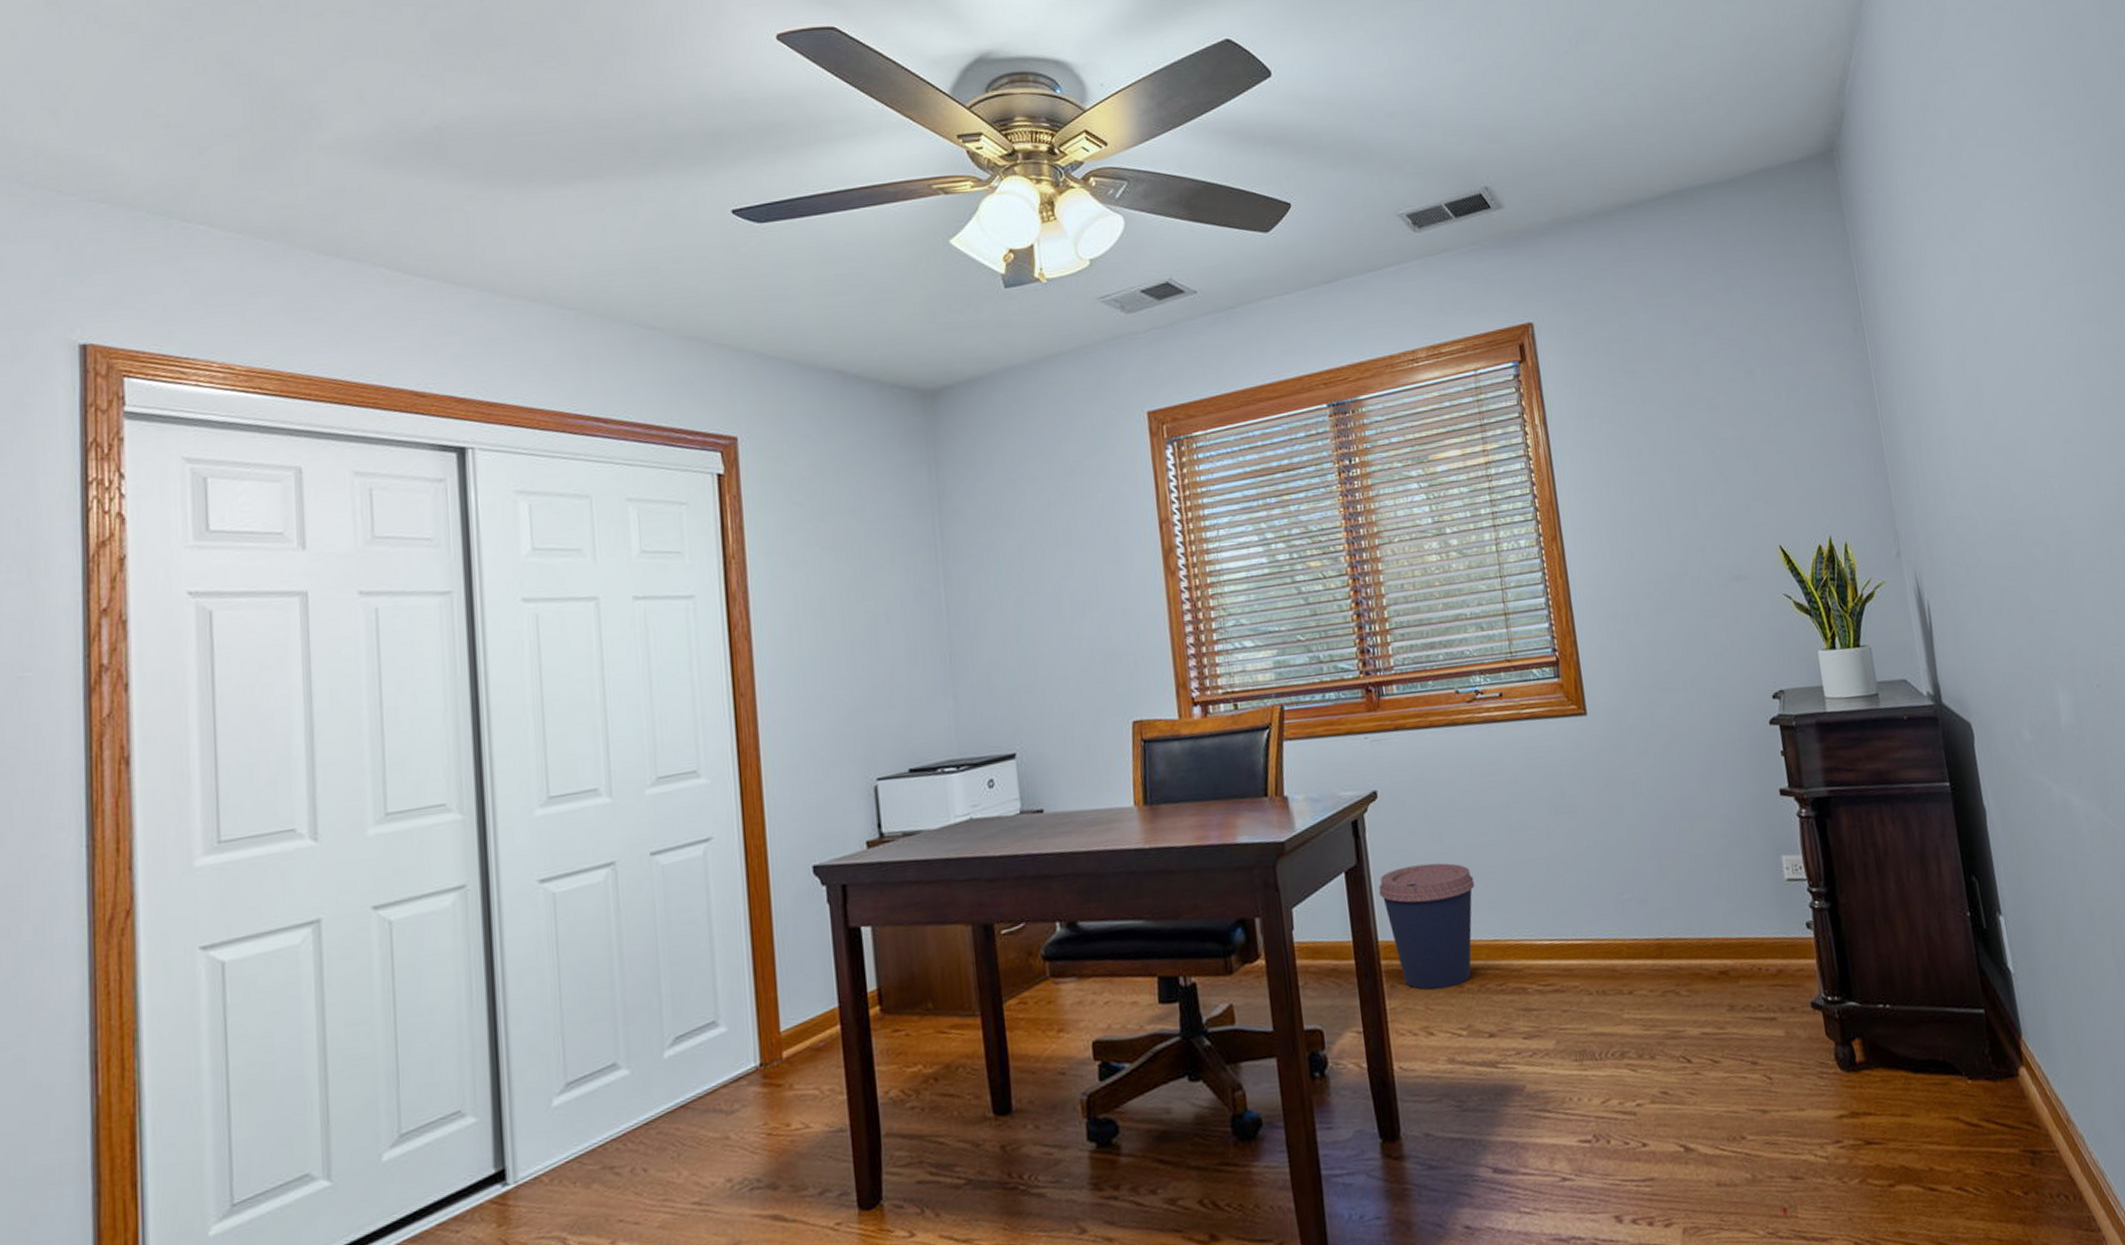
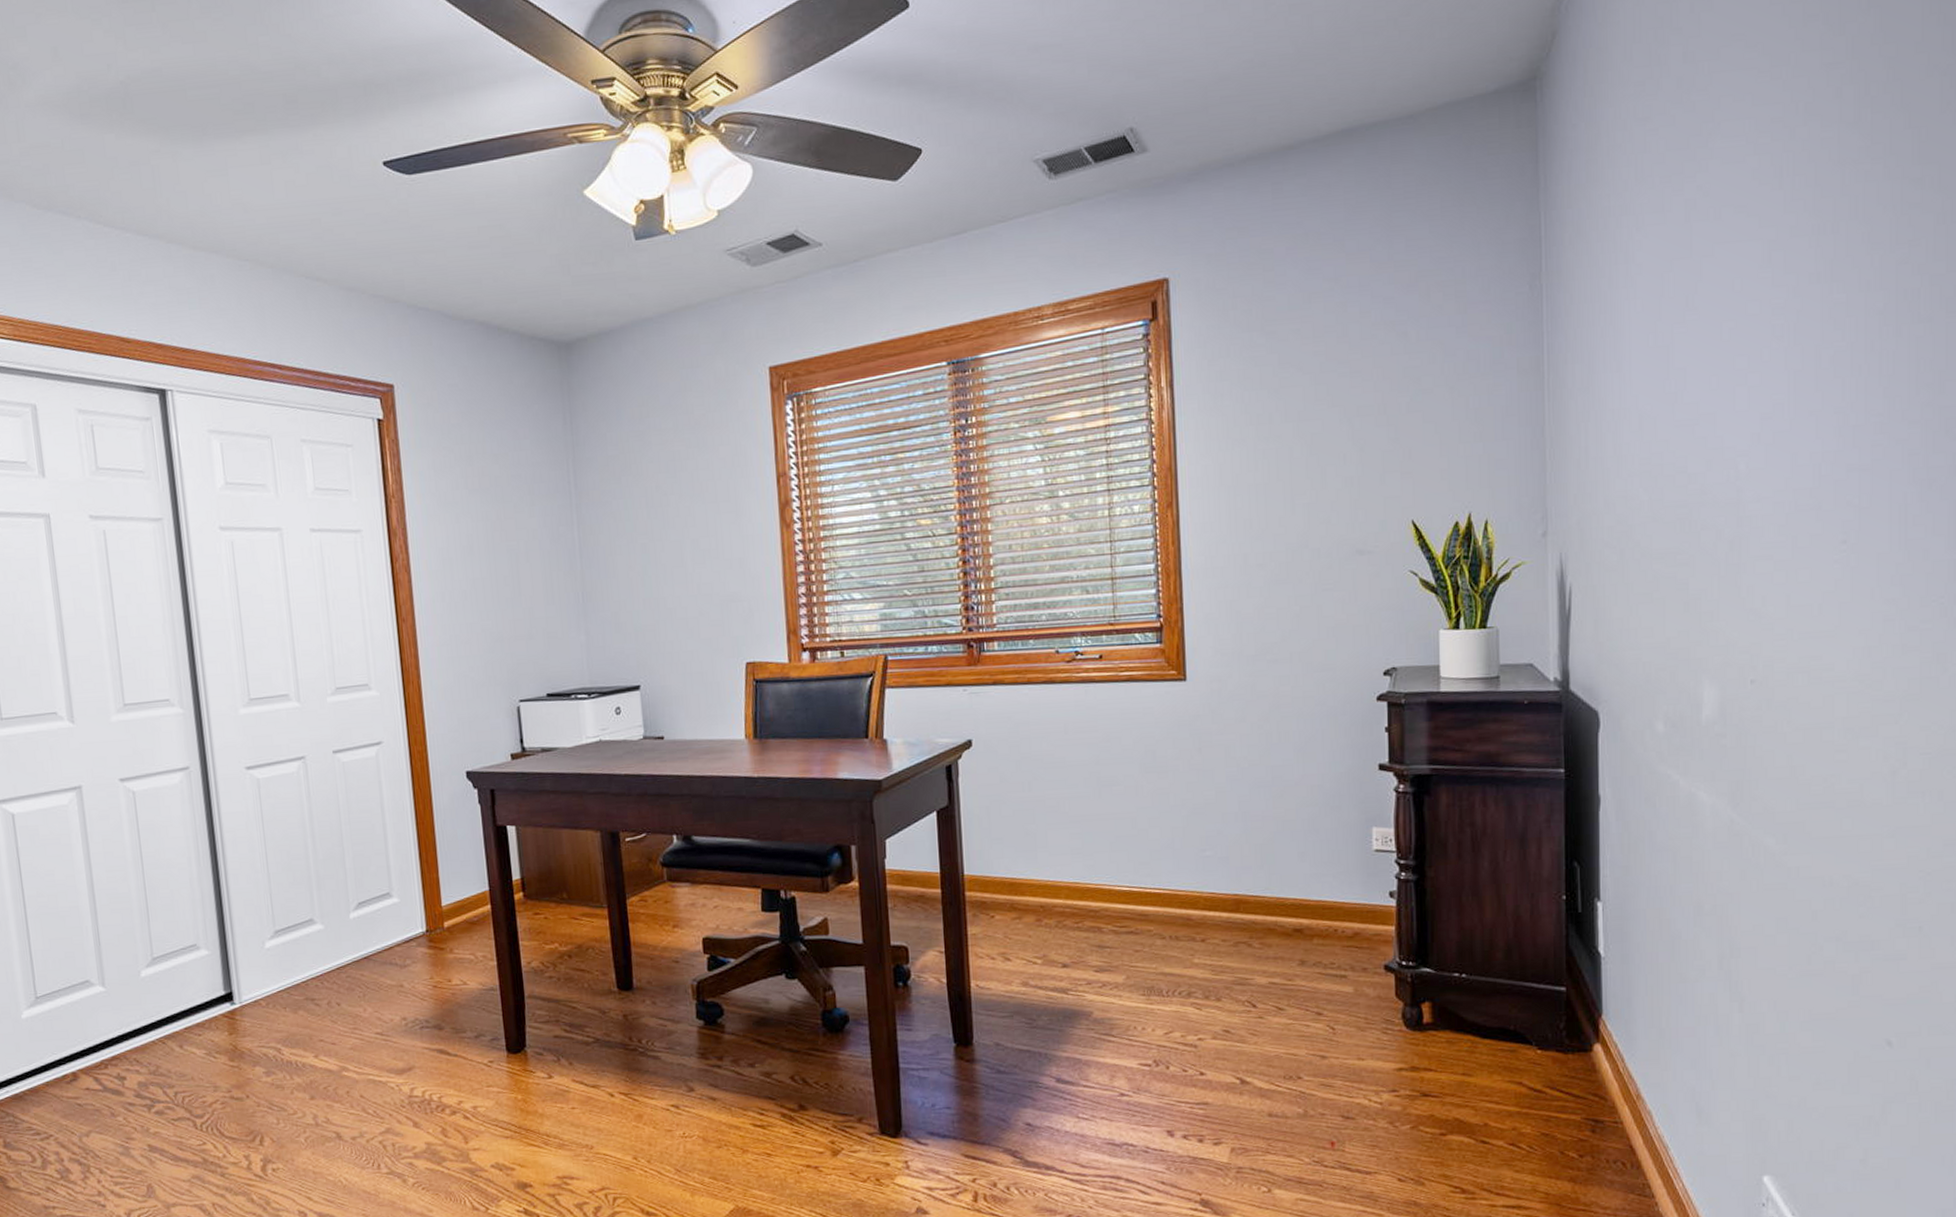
coffee cup: present [1378,863,1475,990] -> none [967,809,1060,922]

